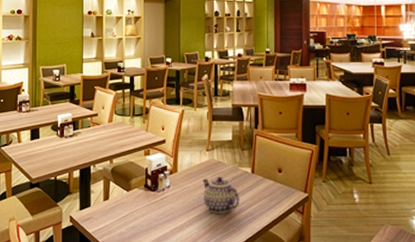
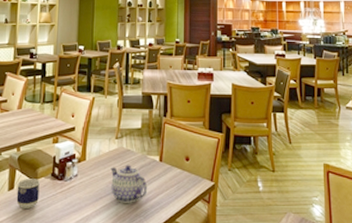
cup: none [112,189,135,219] -> present [16,179,41,210]

